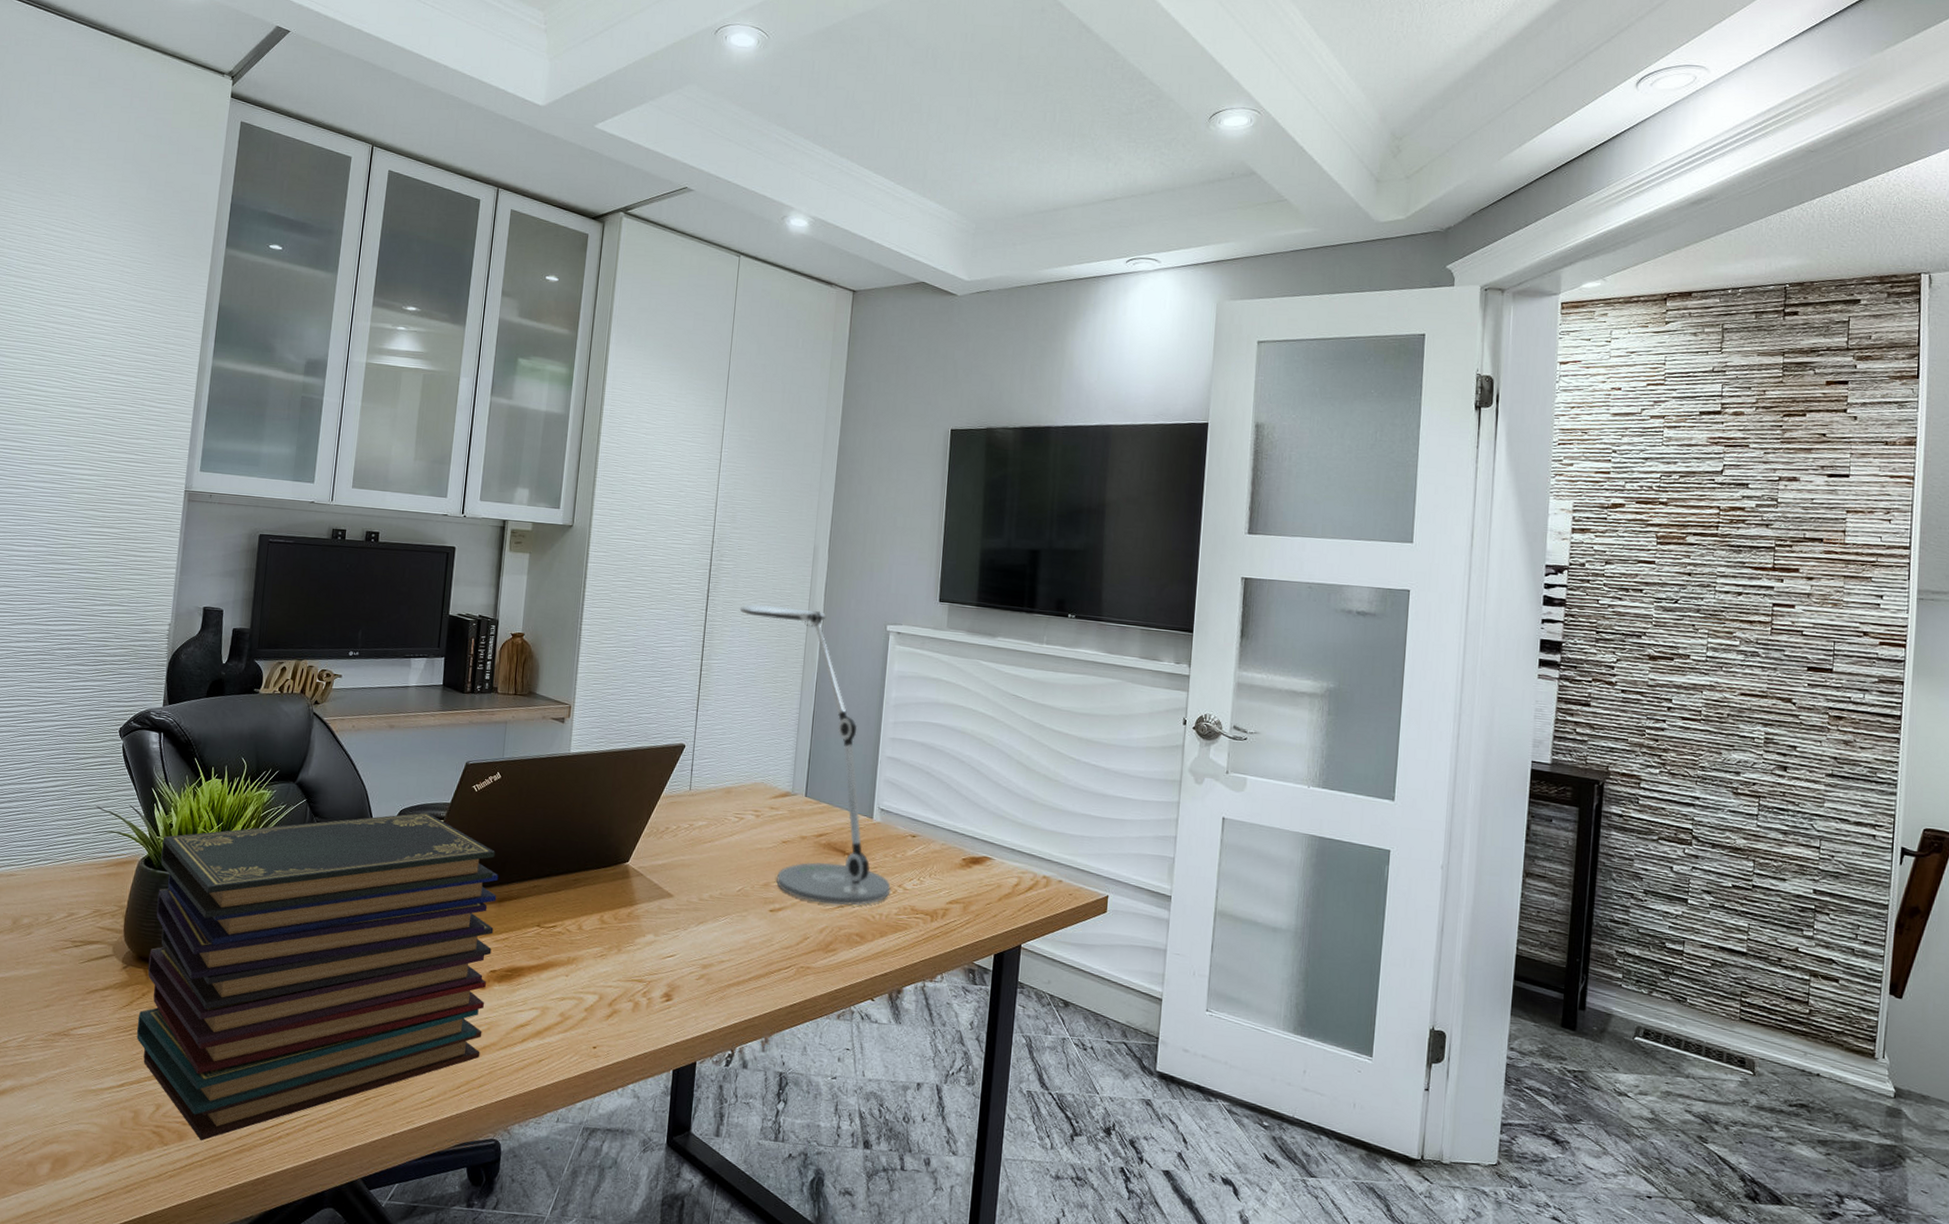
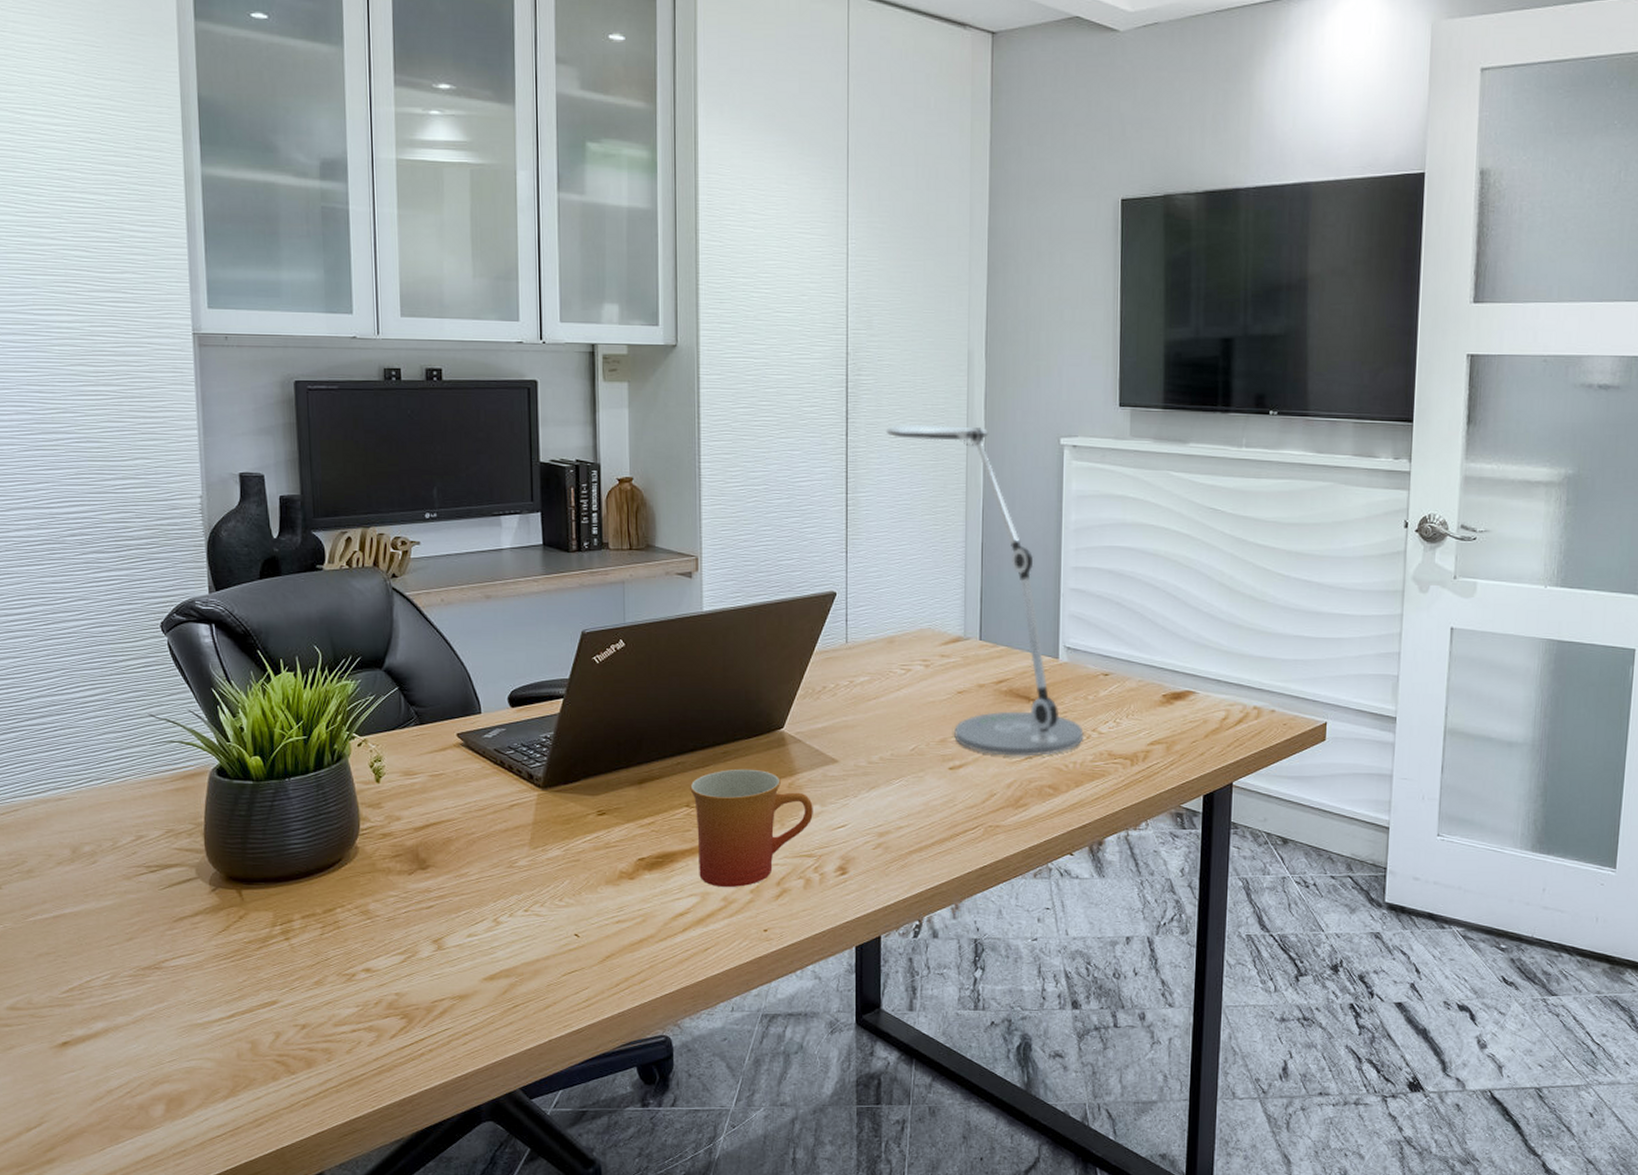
book stack: present [136,812,499,1140] -> none [234,691,637,1065]
mug: none [541,895,648,1005] -> present [690,768,813,887]

